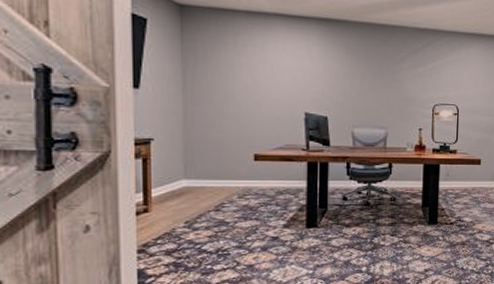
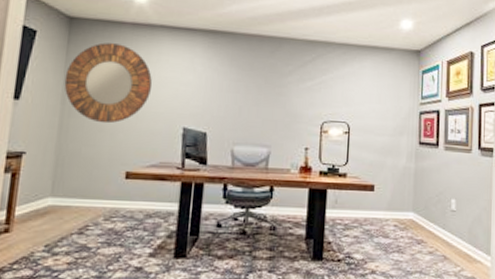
home mirror: none [183,31,272,110] -> present [64,42,153,124]

